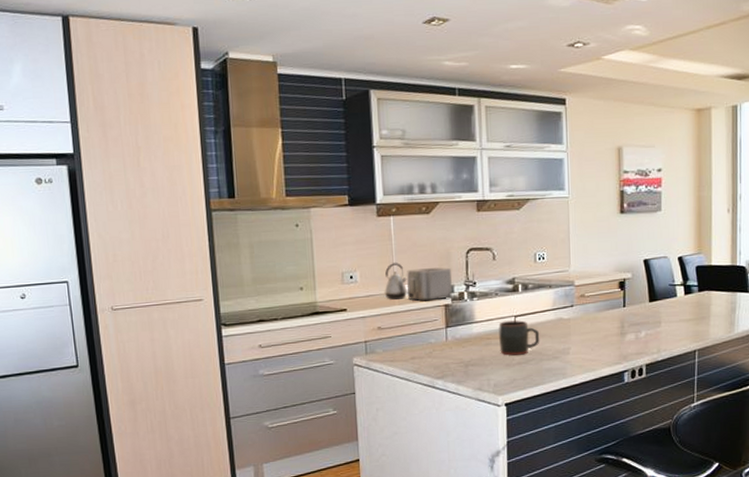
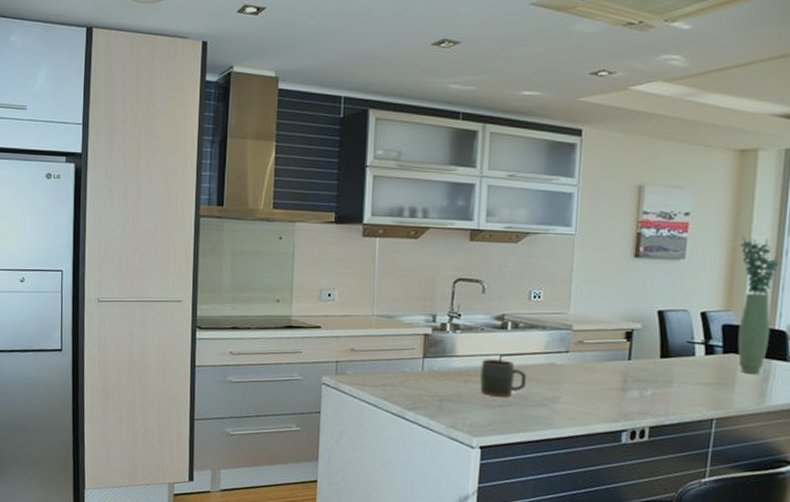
kettle: present [384,263,407,300] -> none [361,285,387,323]
toaster: present [407,267,452,301] -> none [386,293,435,329]
vase: none [704,185,735,307] -> present [737,235,779,374]

